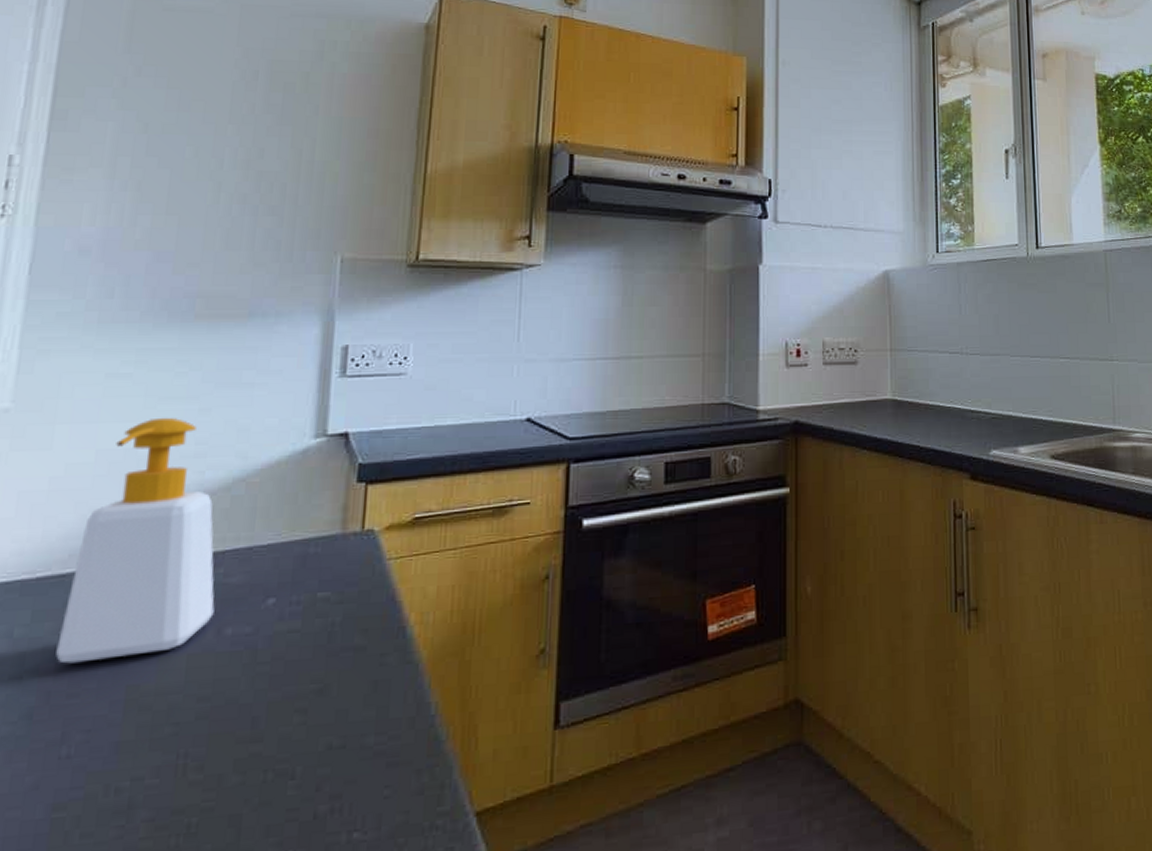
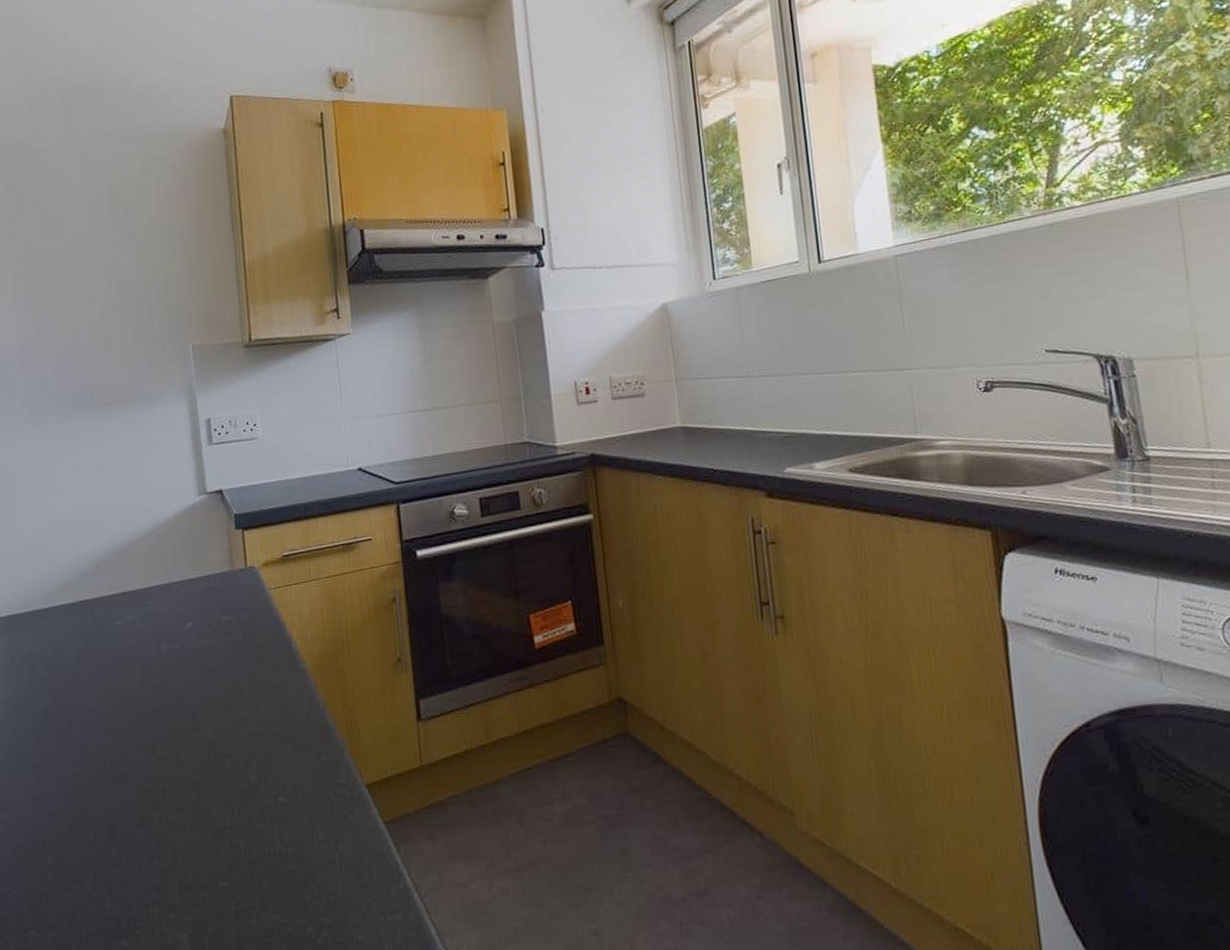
soap bottle: present [55,417,215,664] -> none [52,486,152,673]

